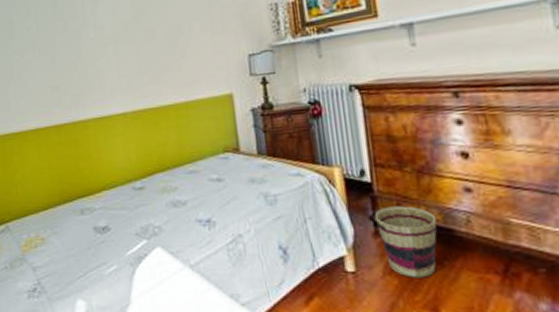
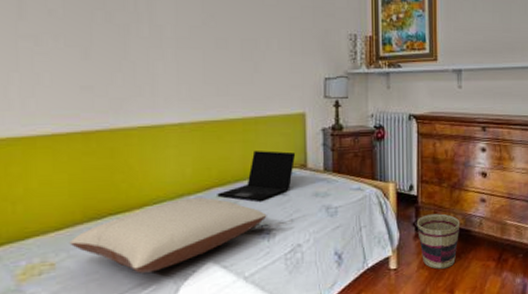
pillow: none [53,182,206,253] -> present [69,197,267,274]
laptop: none [159,135,228,187] -> present [217,151,296,201]

